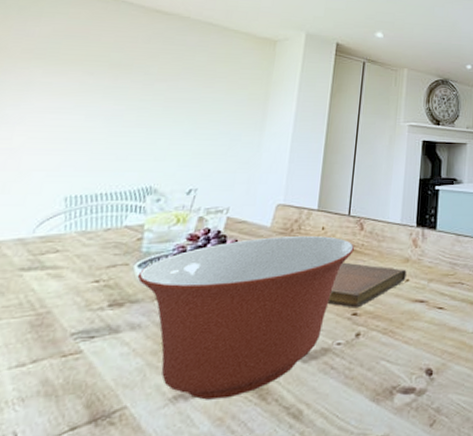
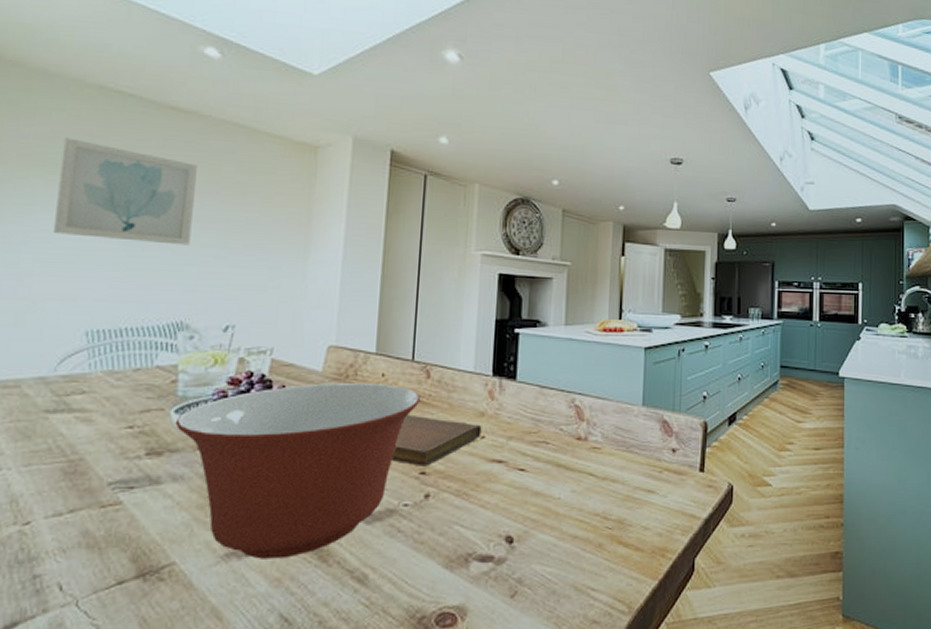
wall art: none [46,35,175,122] -> present [54,138,197,245]

